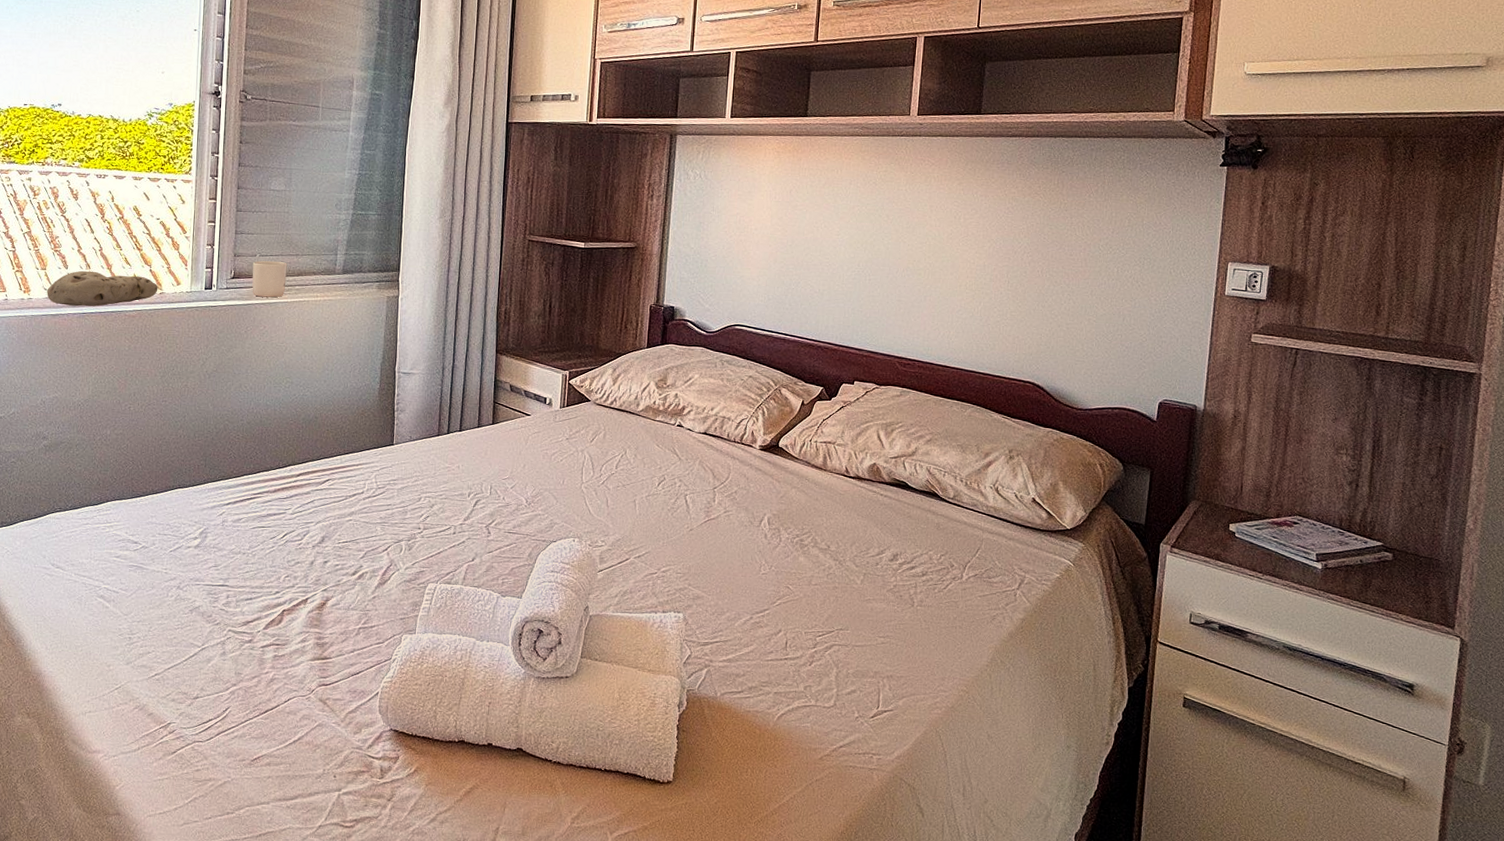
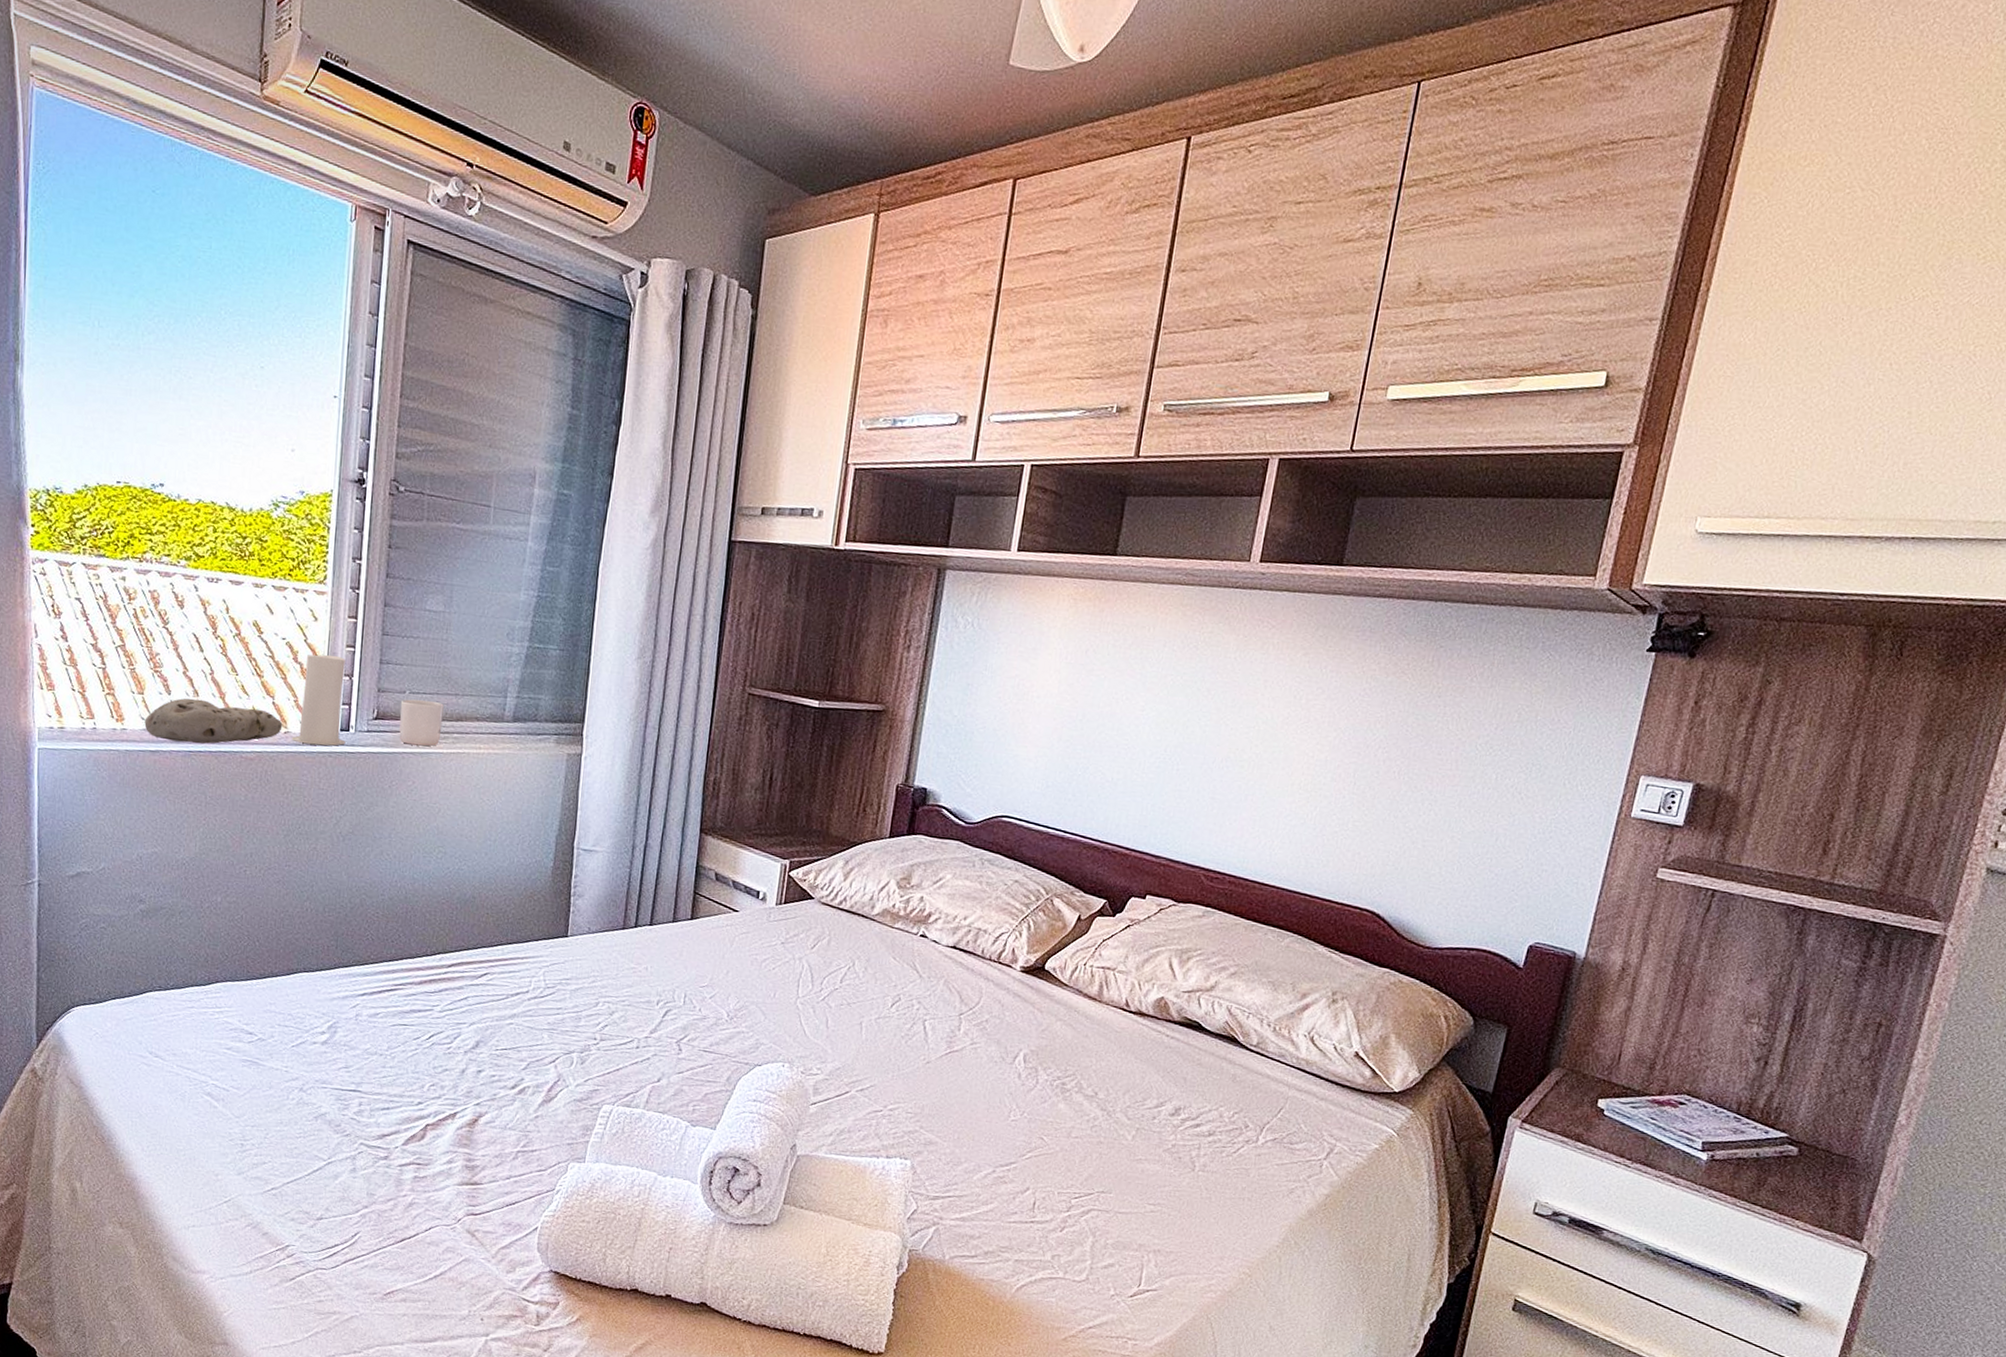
candle: none [166,229,209,302] -> present [292,654,346,746]

